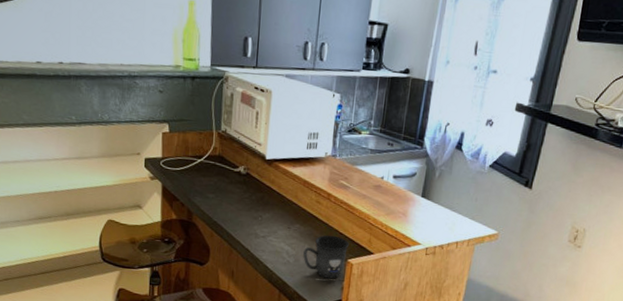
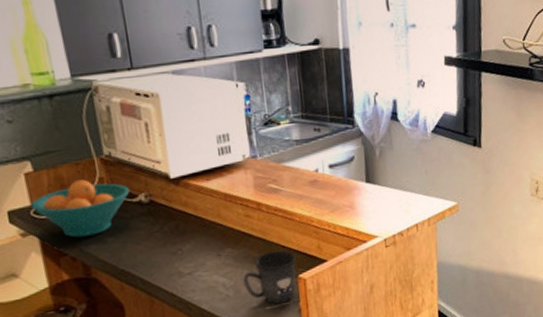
fruit bowl: none [162,145,234,190] -> present [31,179,130,238]

